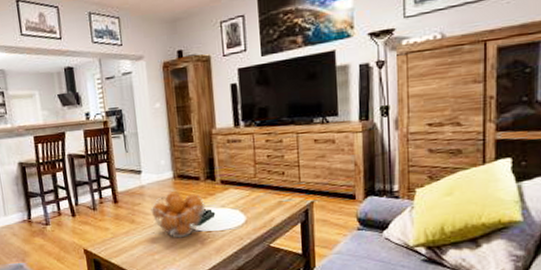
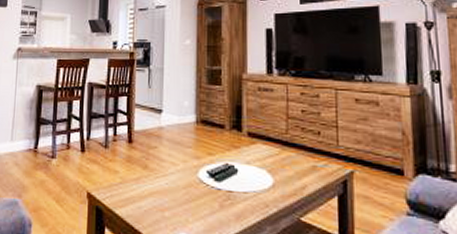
fruit basket: present [151,191,206,238] -> none [167,138,228,195]

